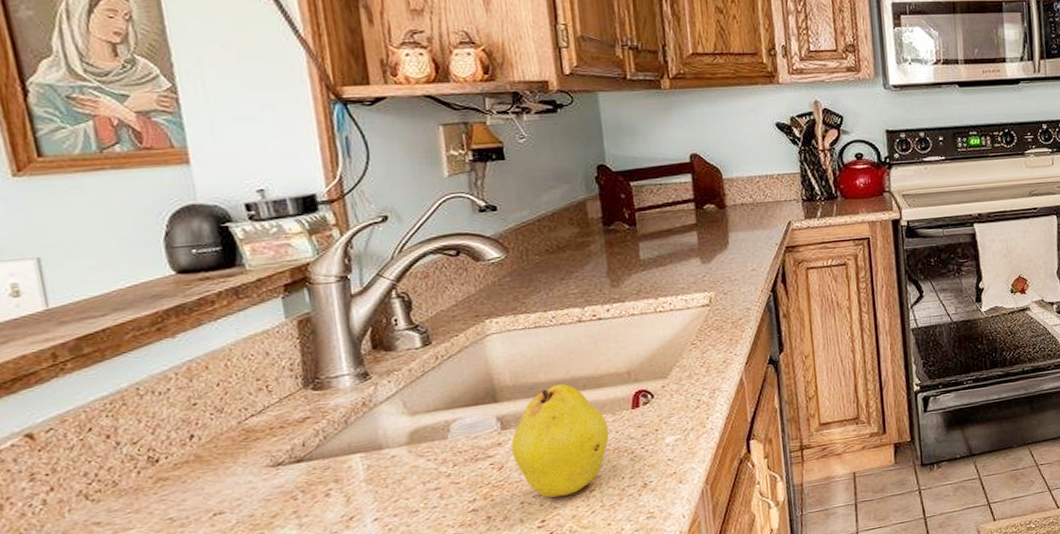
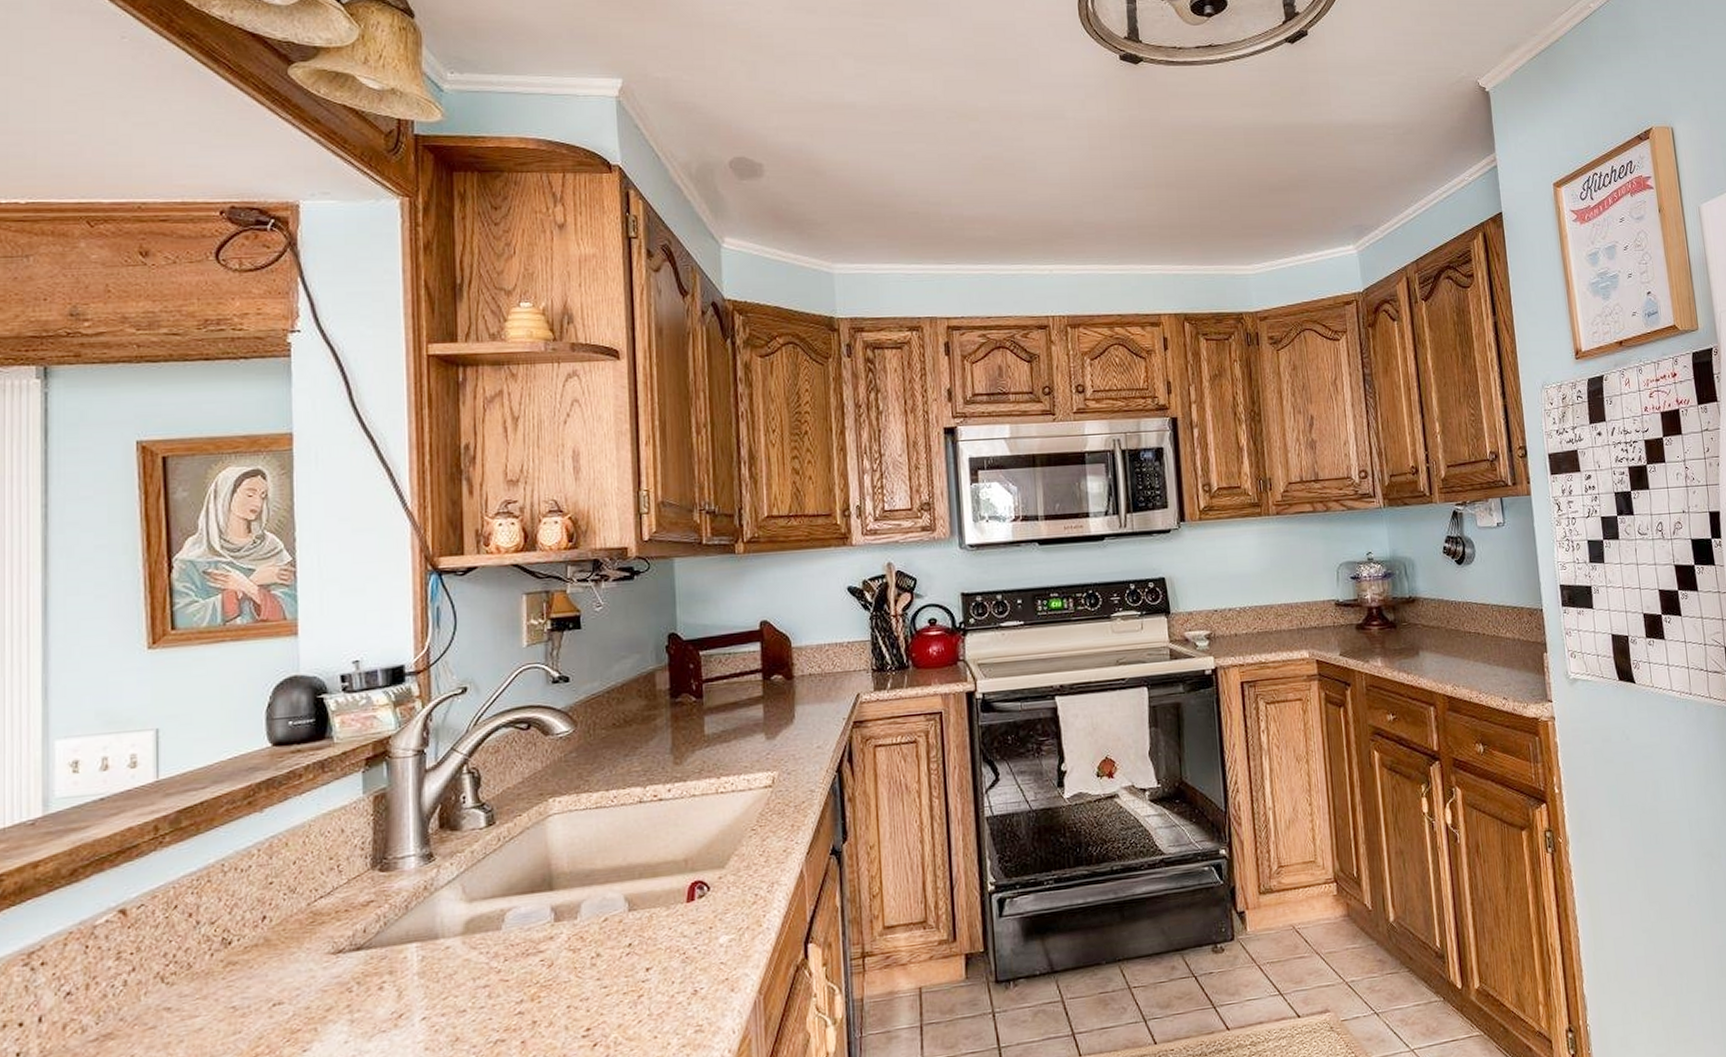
fruit: present [511,384,610,498] -> none [562,872,662,1002]

